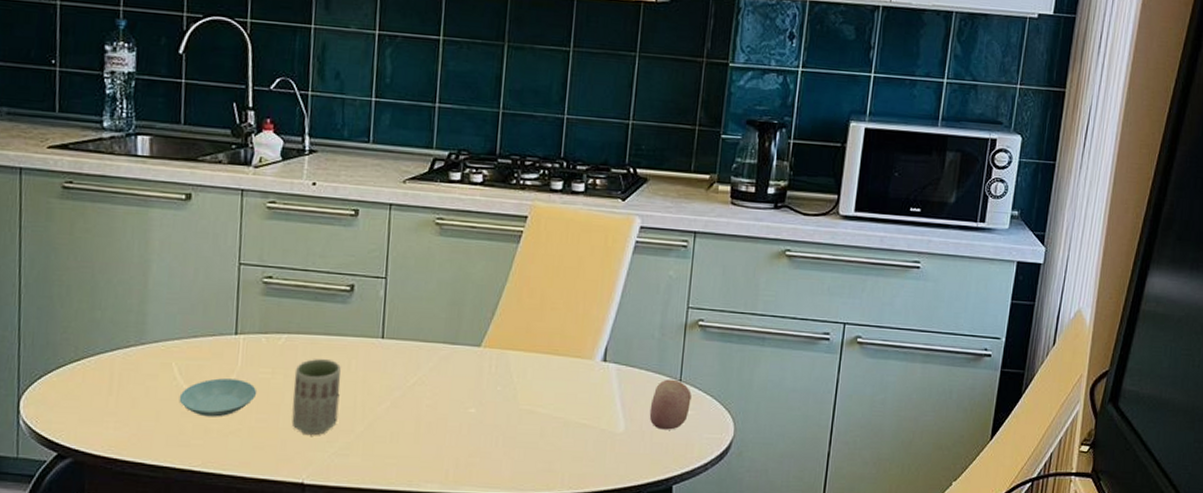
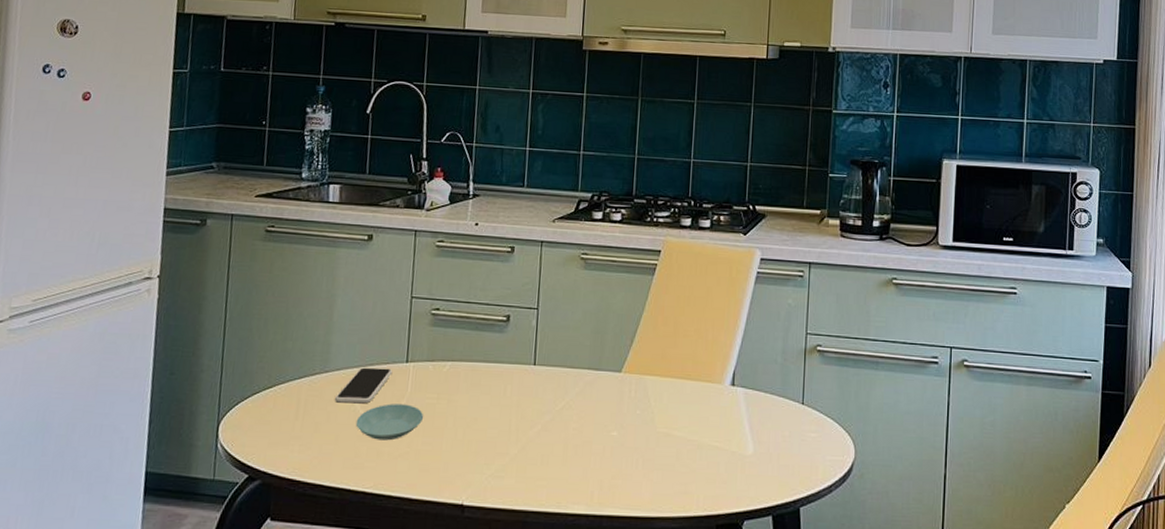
smartphone: none [154,339,220,379] -> present [335,367,393,404]
cup: present [291,358,341,435] -> none [453,384,498,457]
fruit: present [649,379,692,430] -> none [775,402,813,452]

